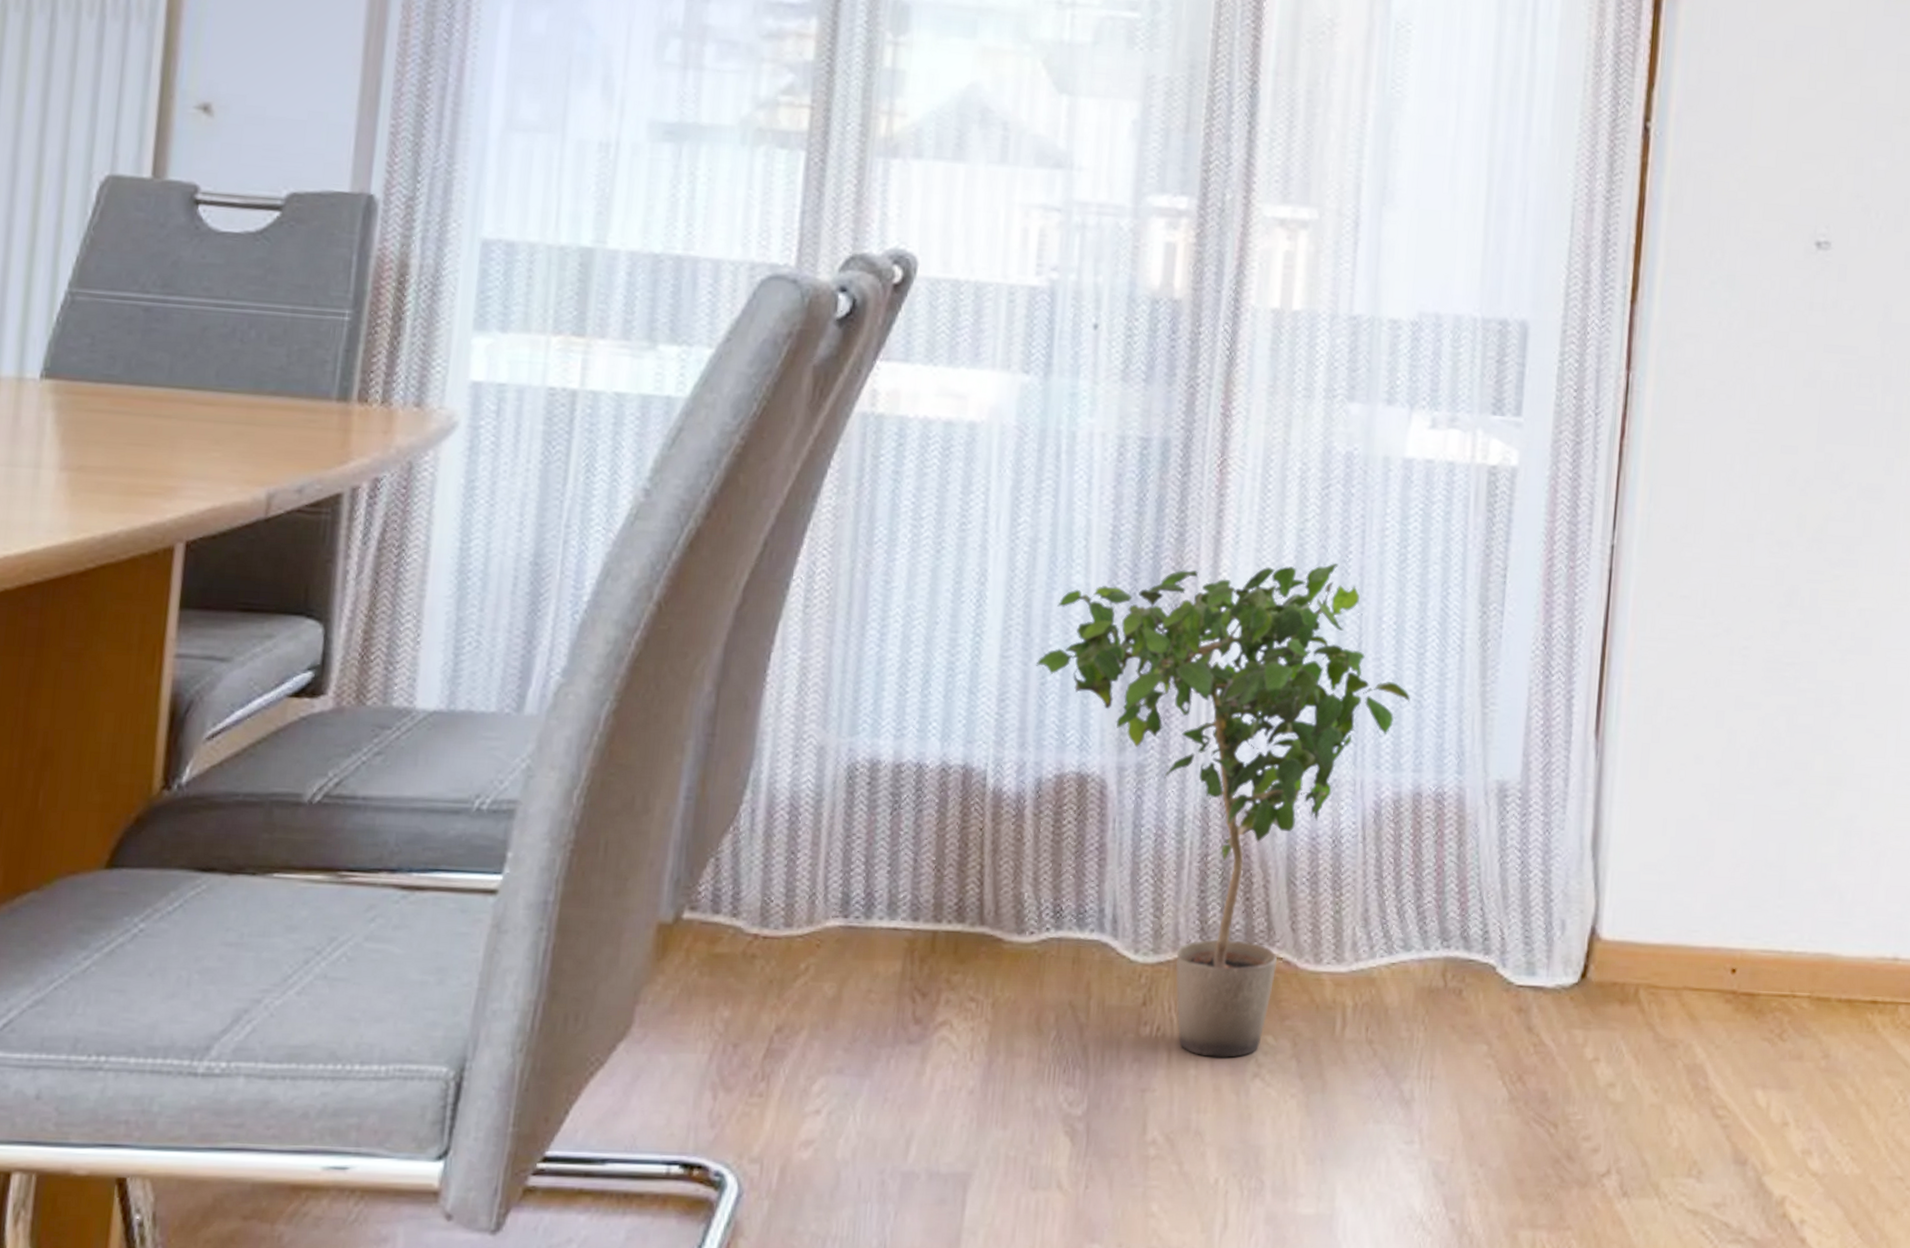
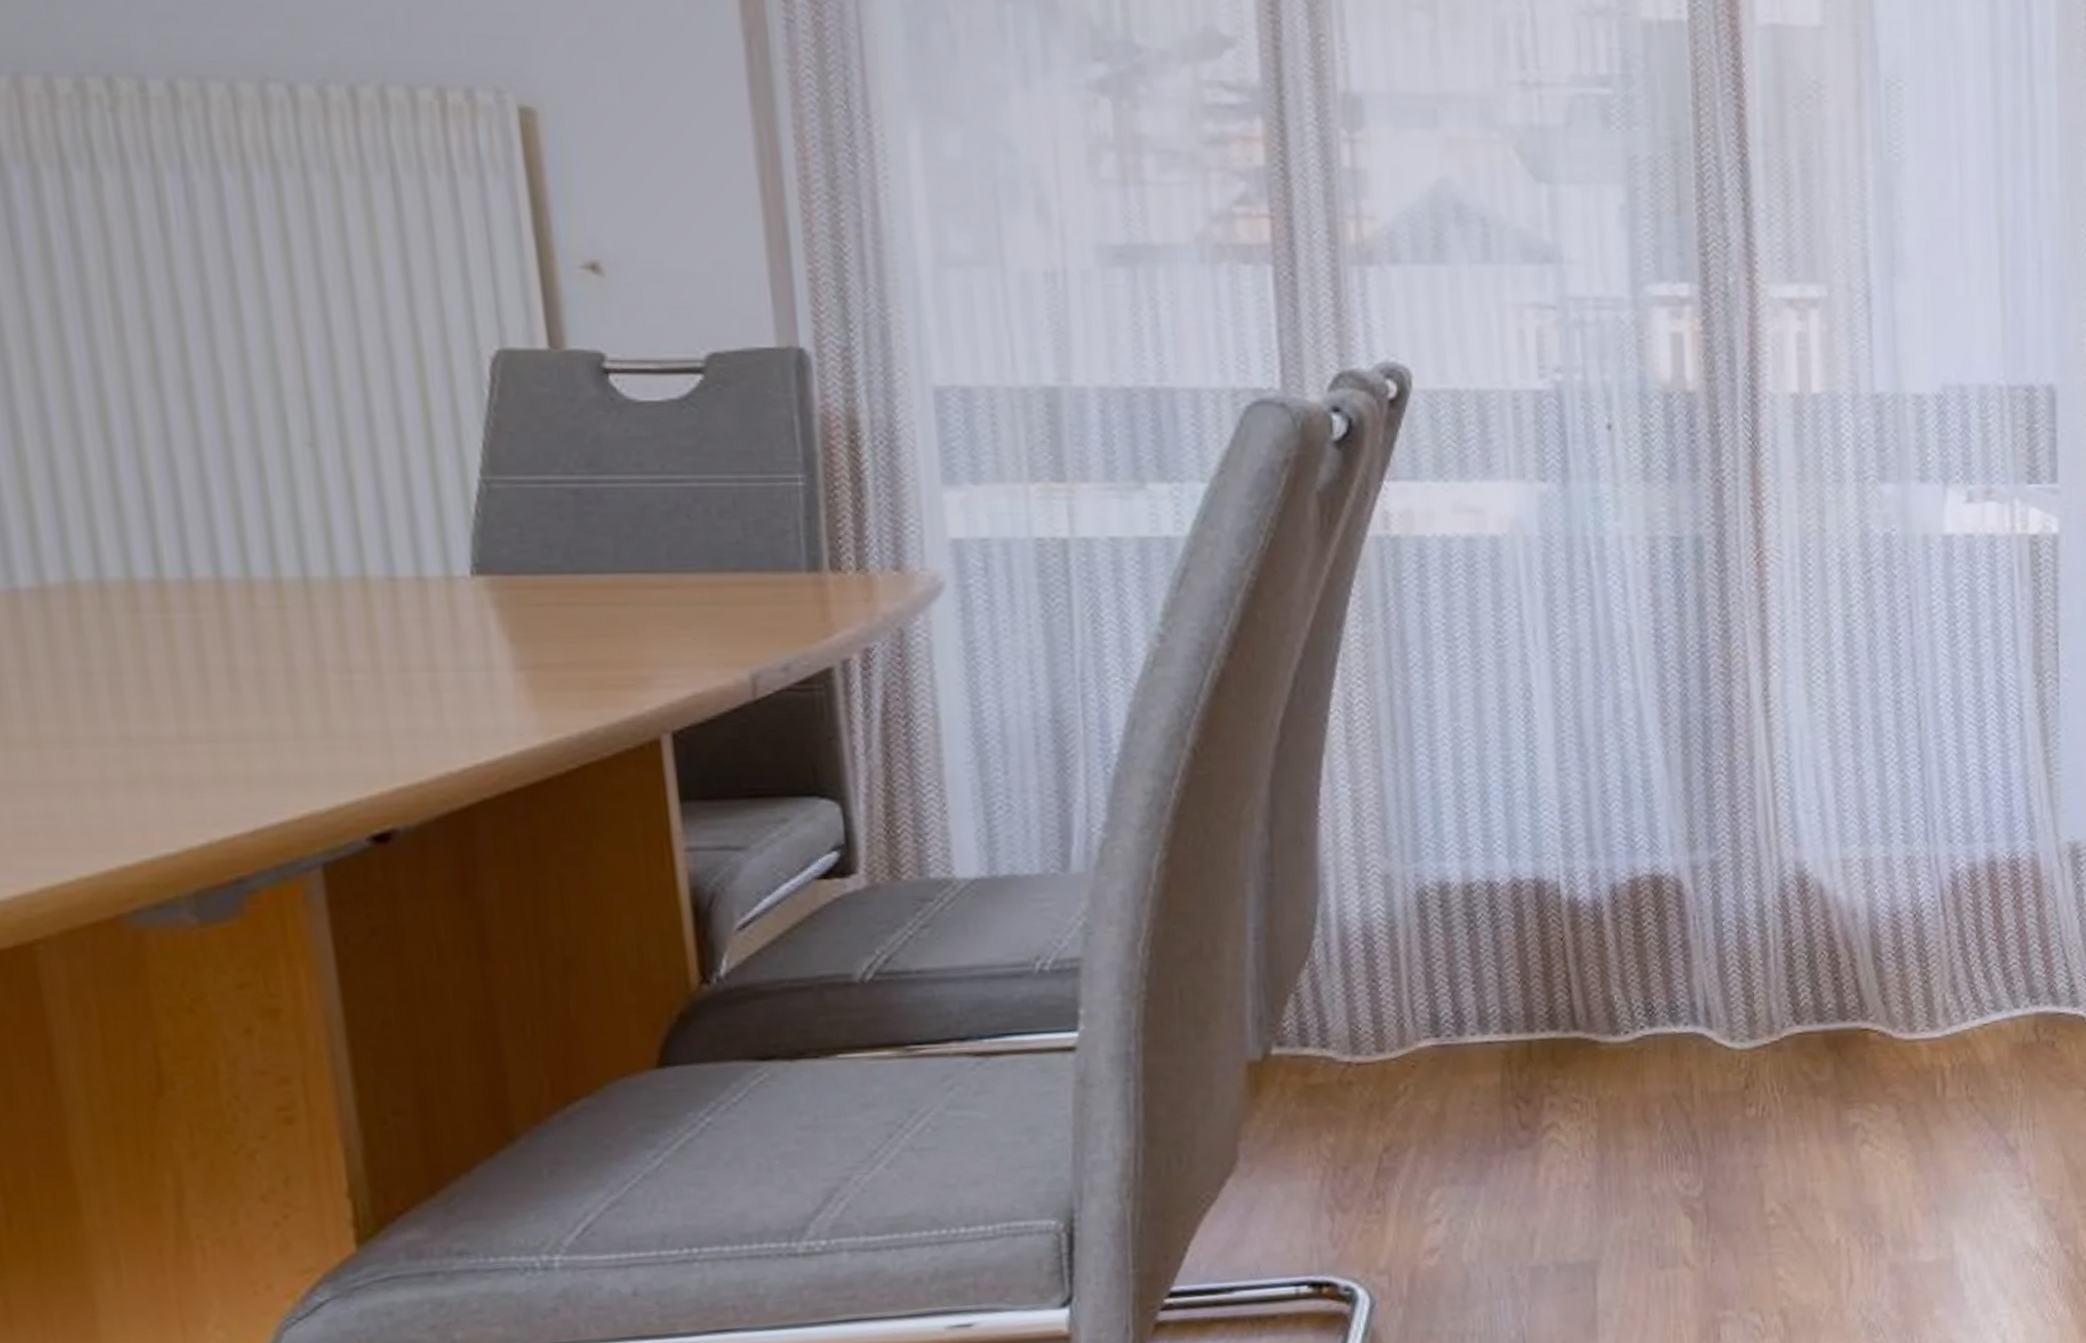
potted plant: present [1035,562,1410,1058] -> none [1594,645,1975,1130]

